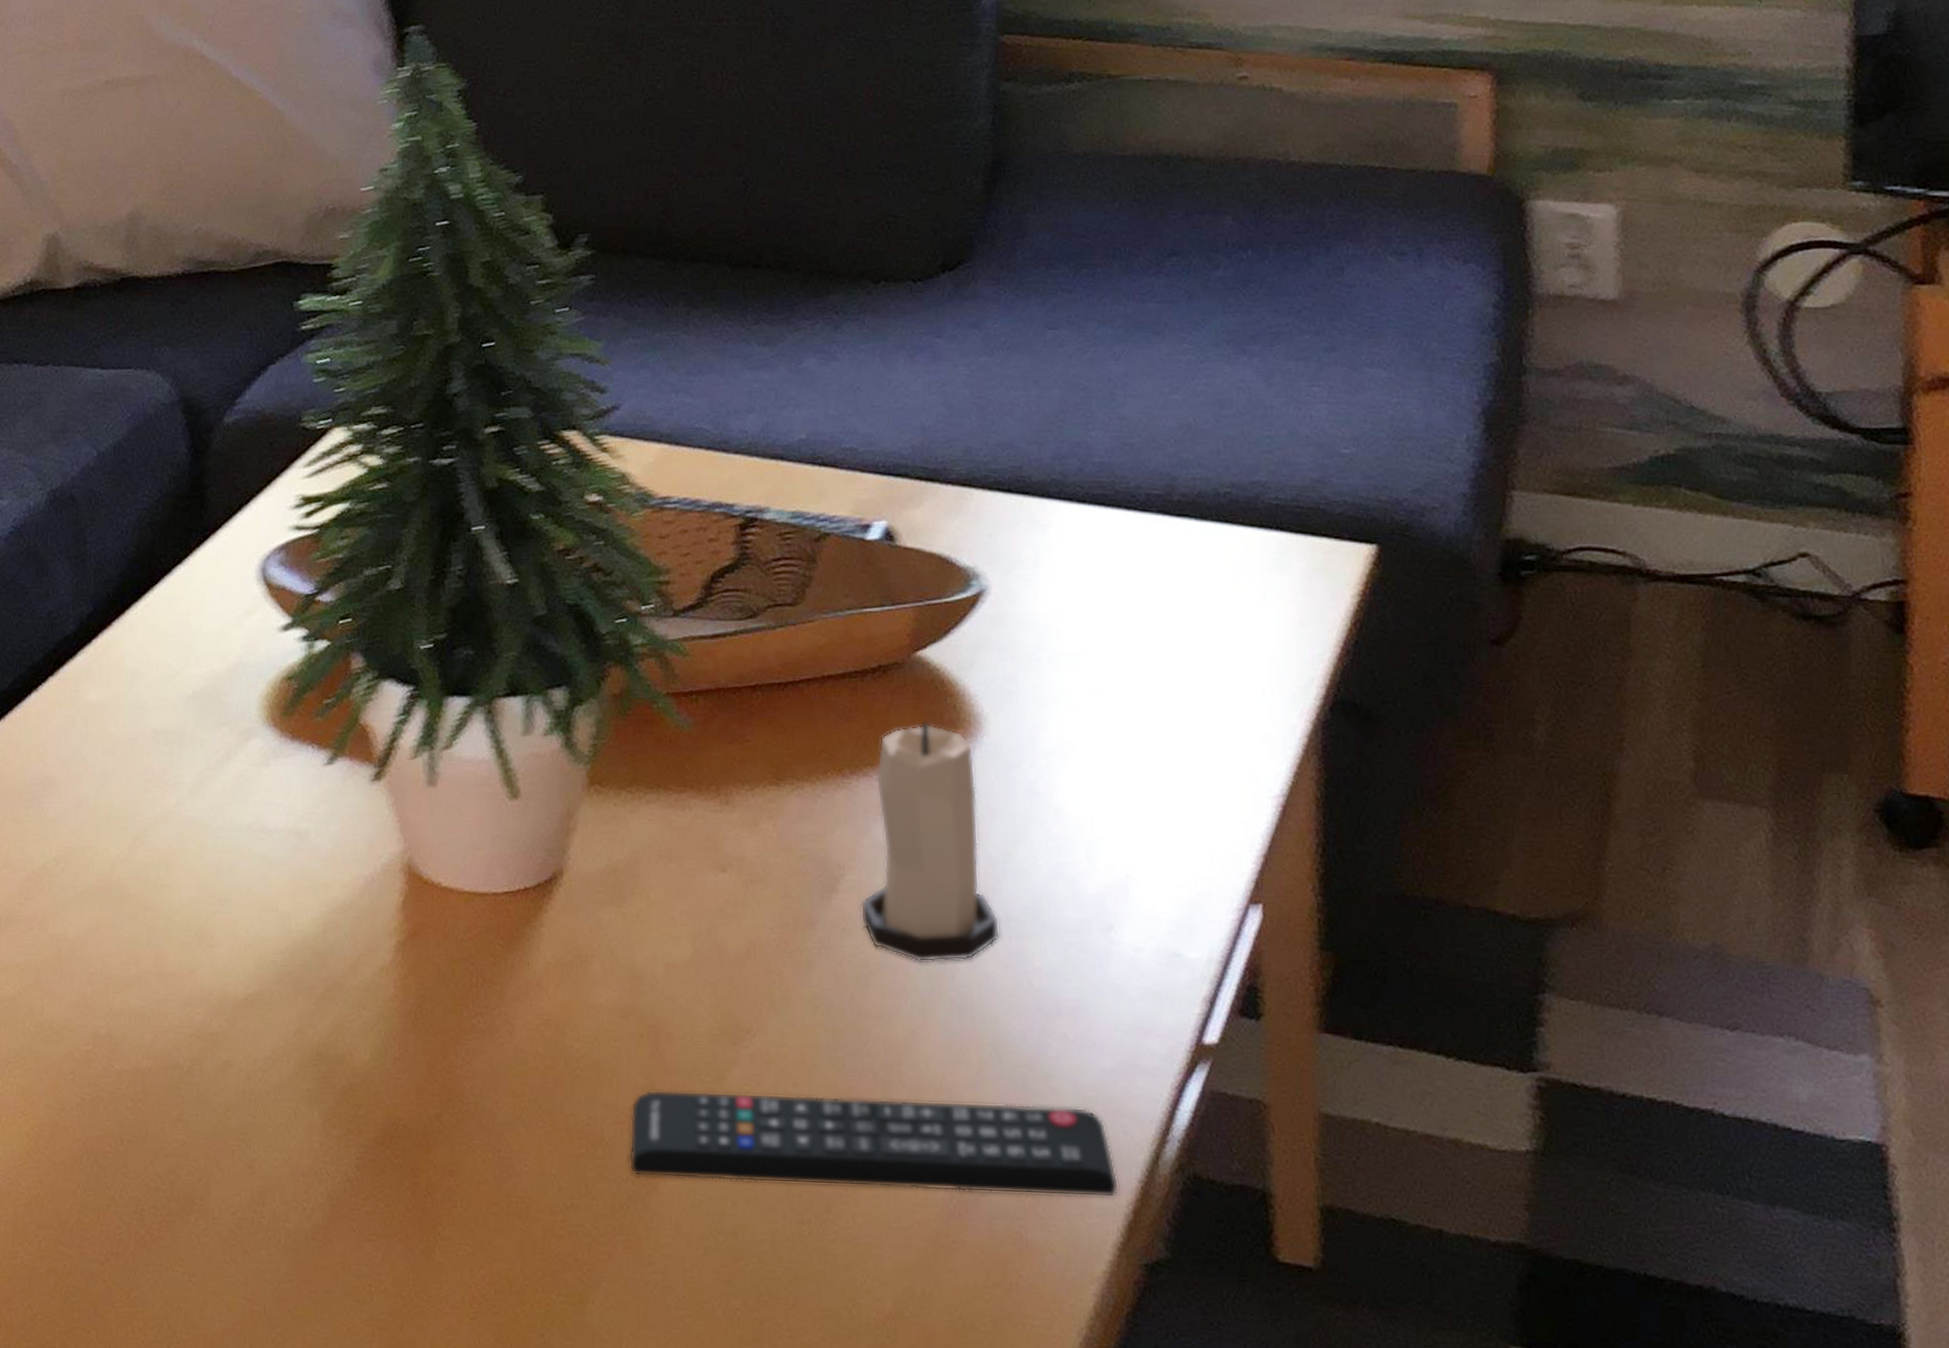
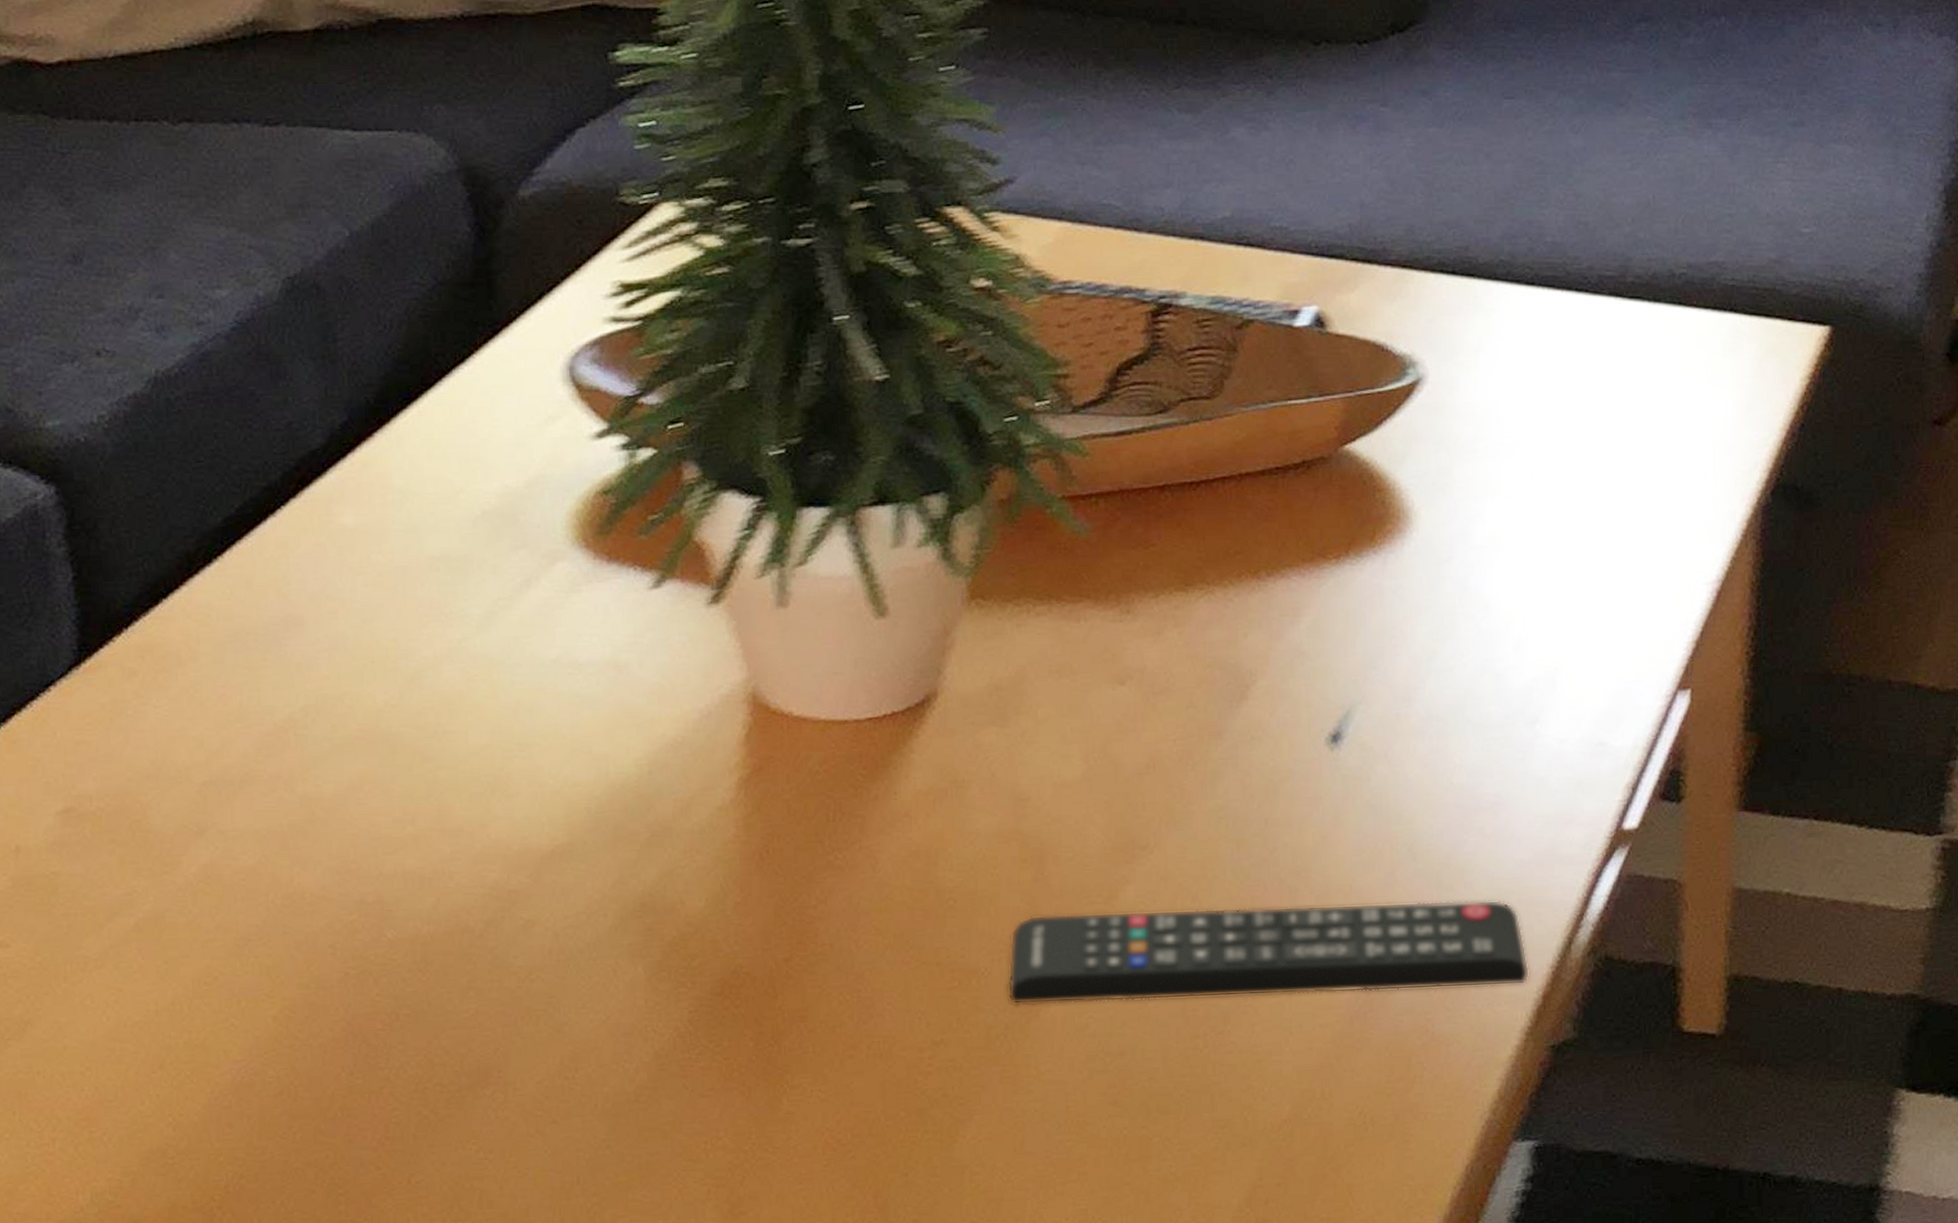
candle: present [860,721,1000,962] -> none [1272,518,1421,766]

